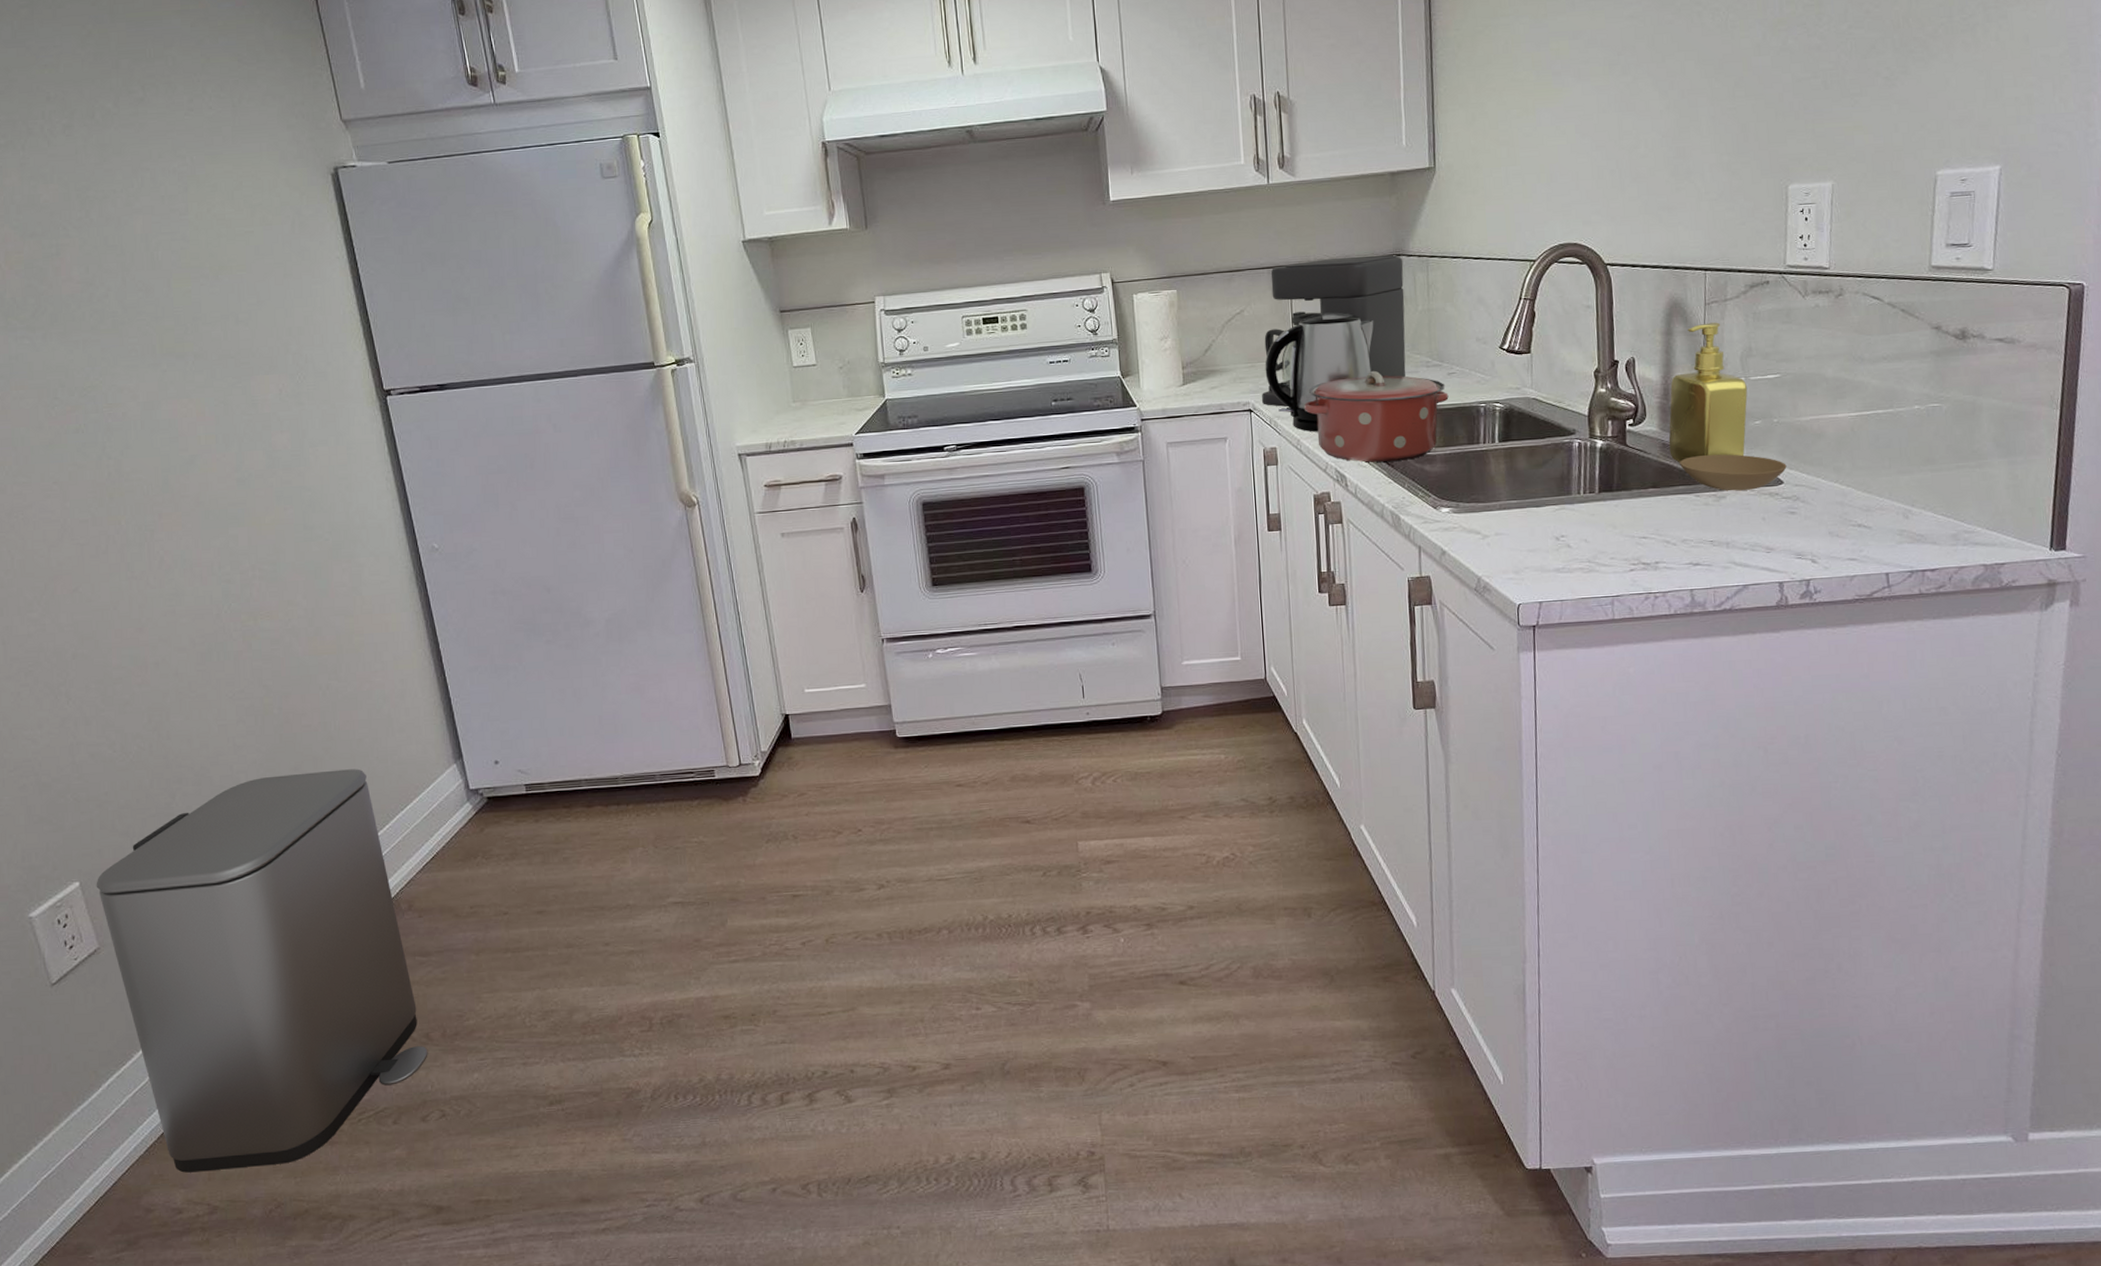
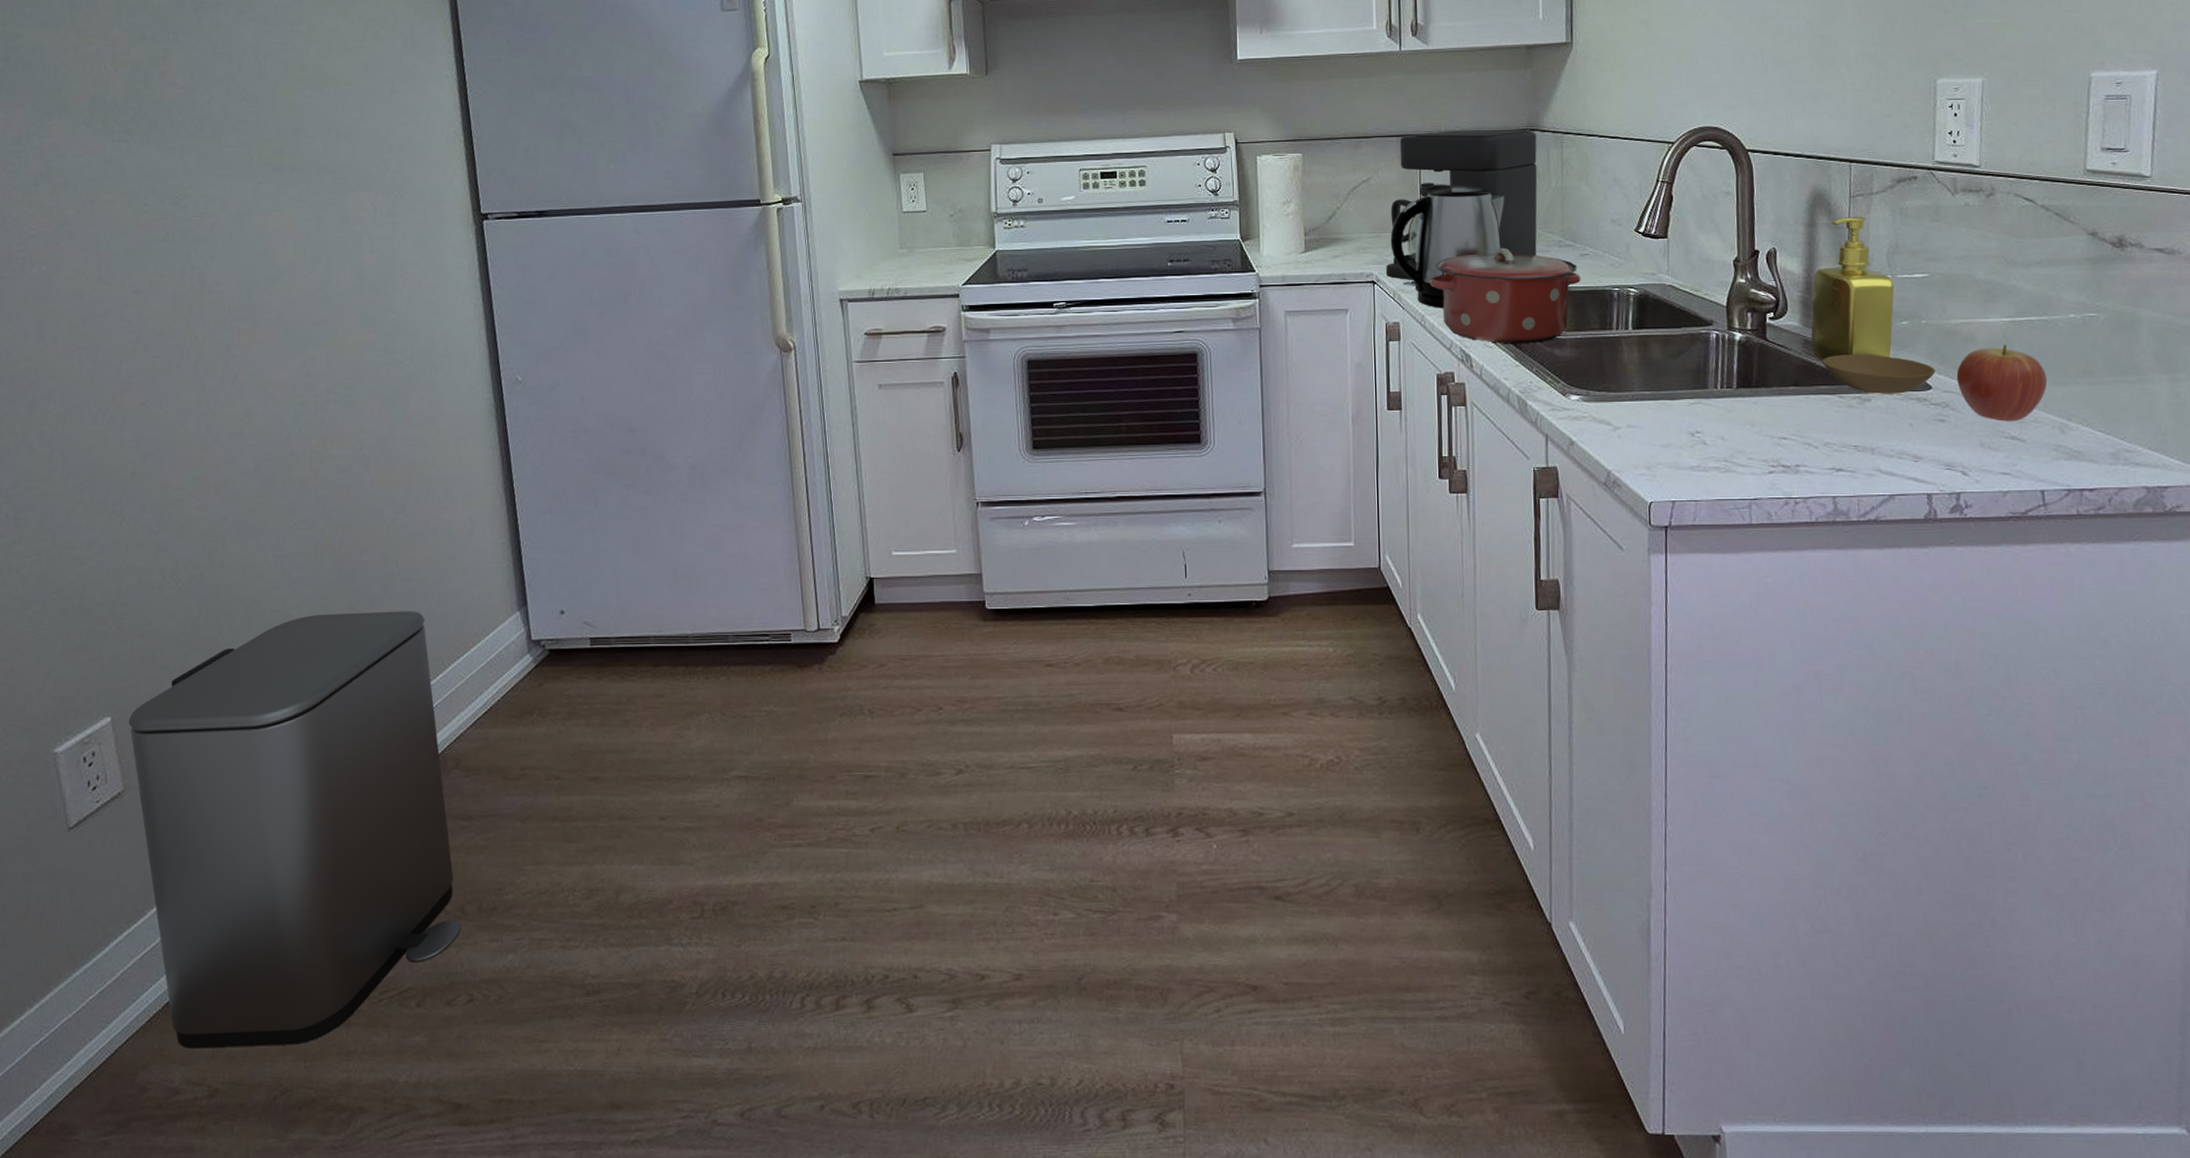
fruit: none [1806,437,1893,511] -> present [1956,344,2048,422]

